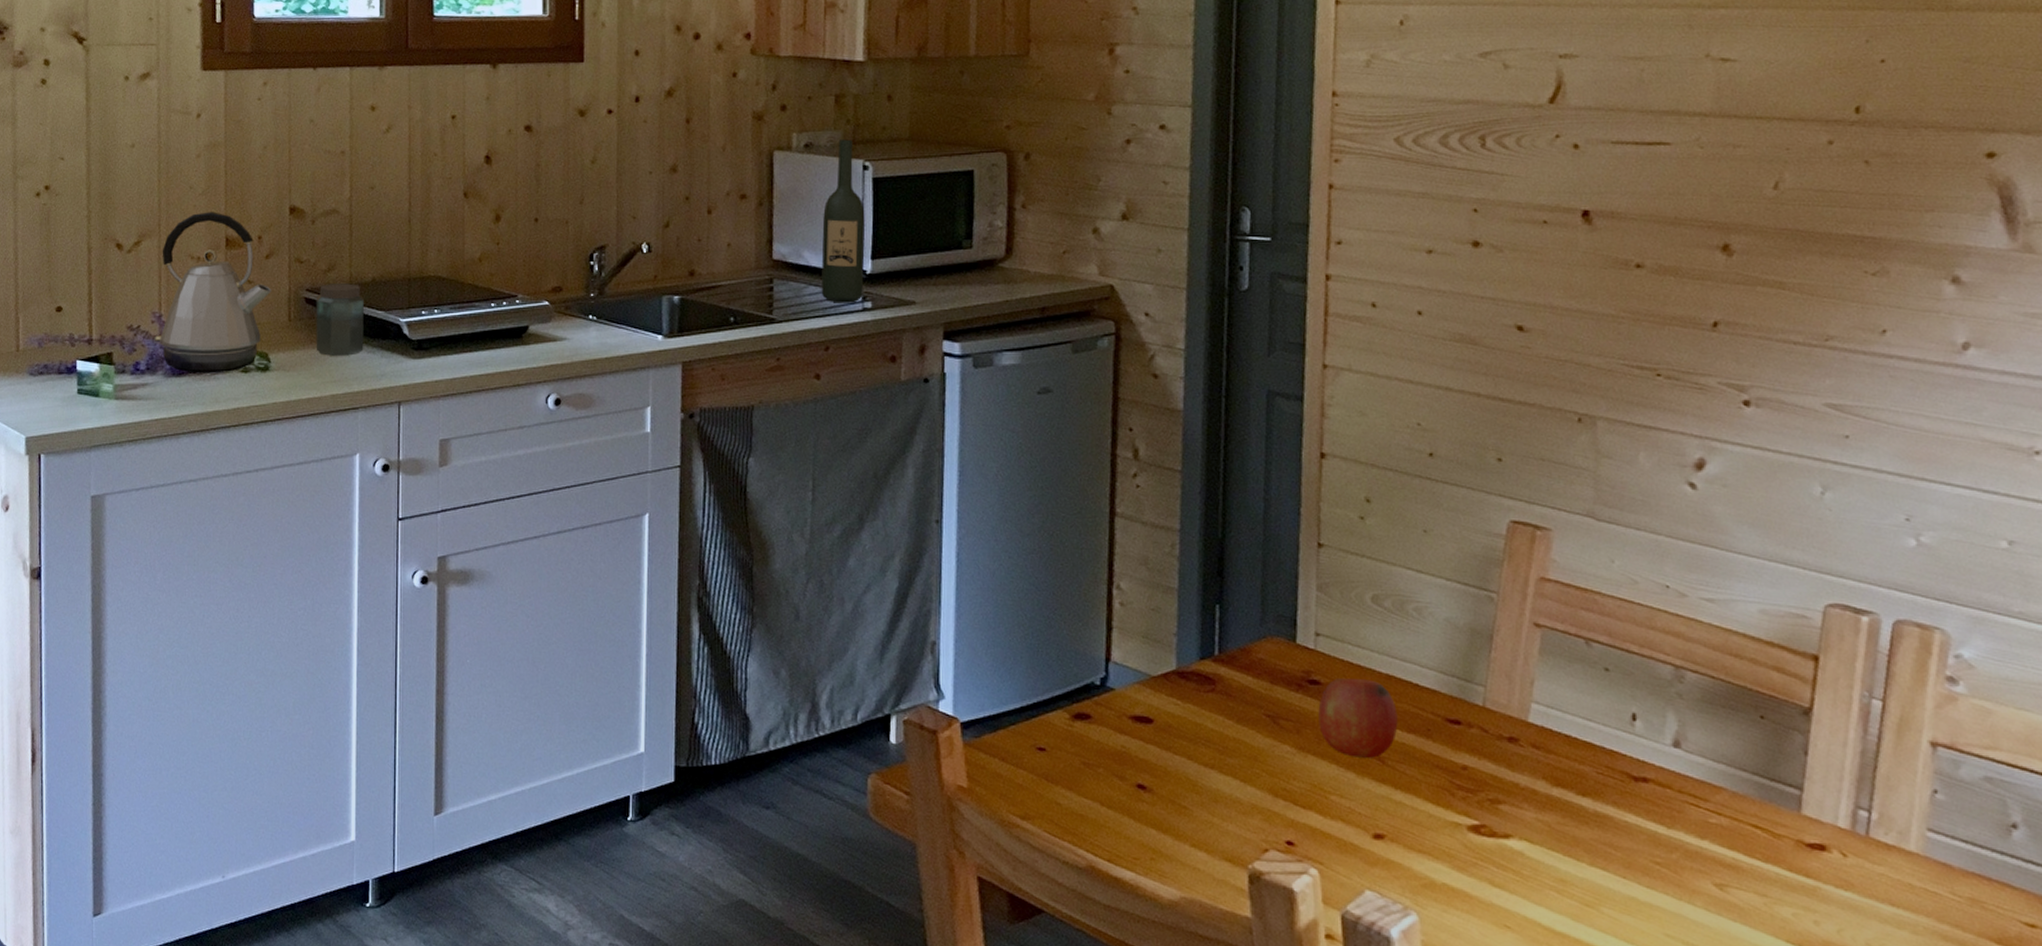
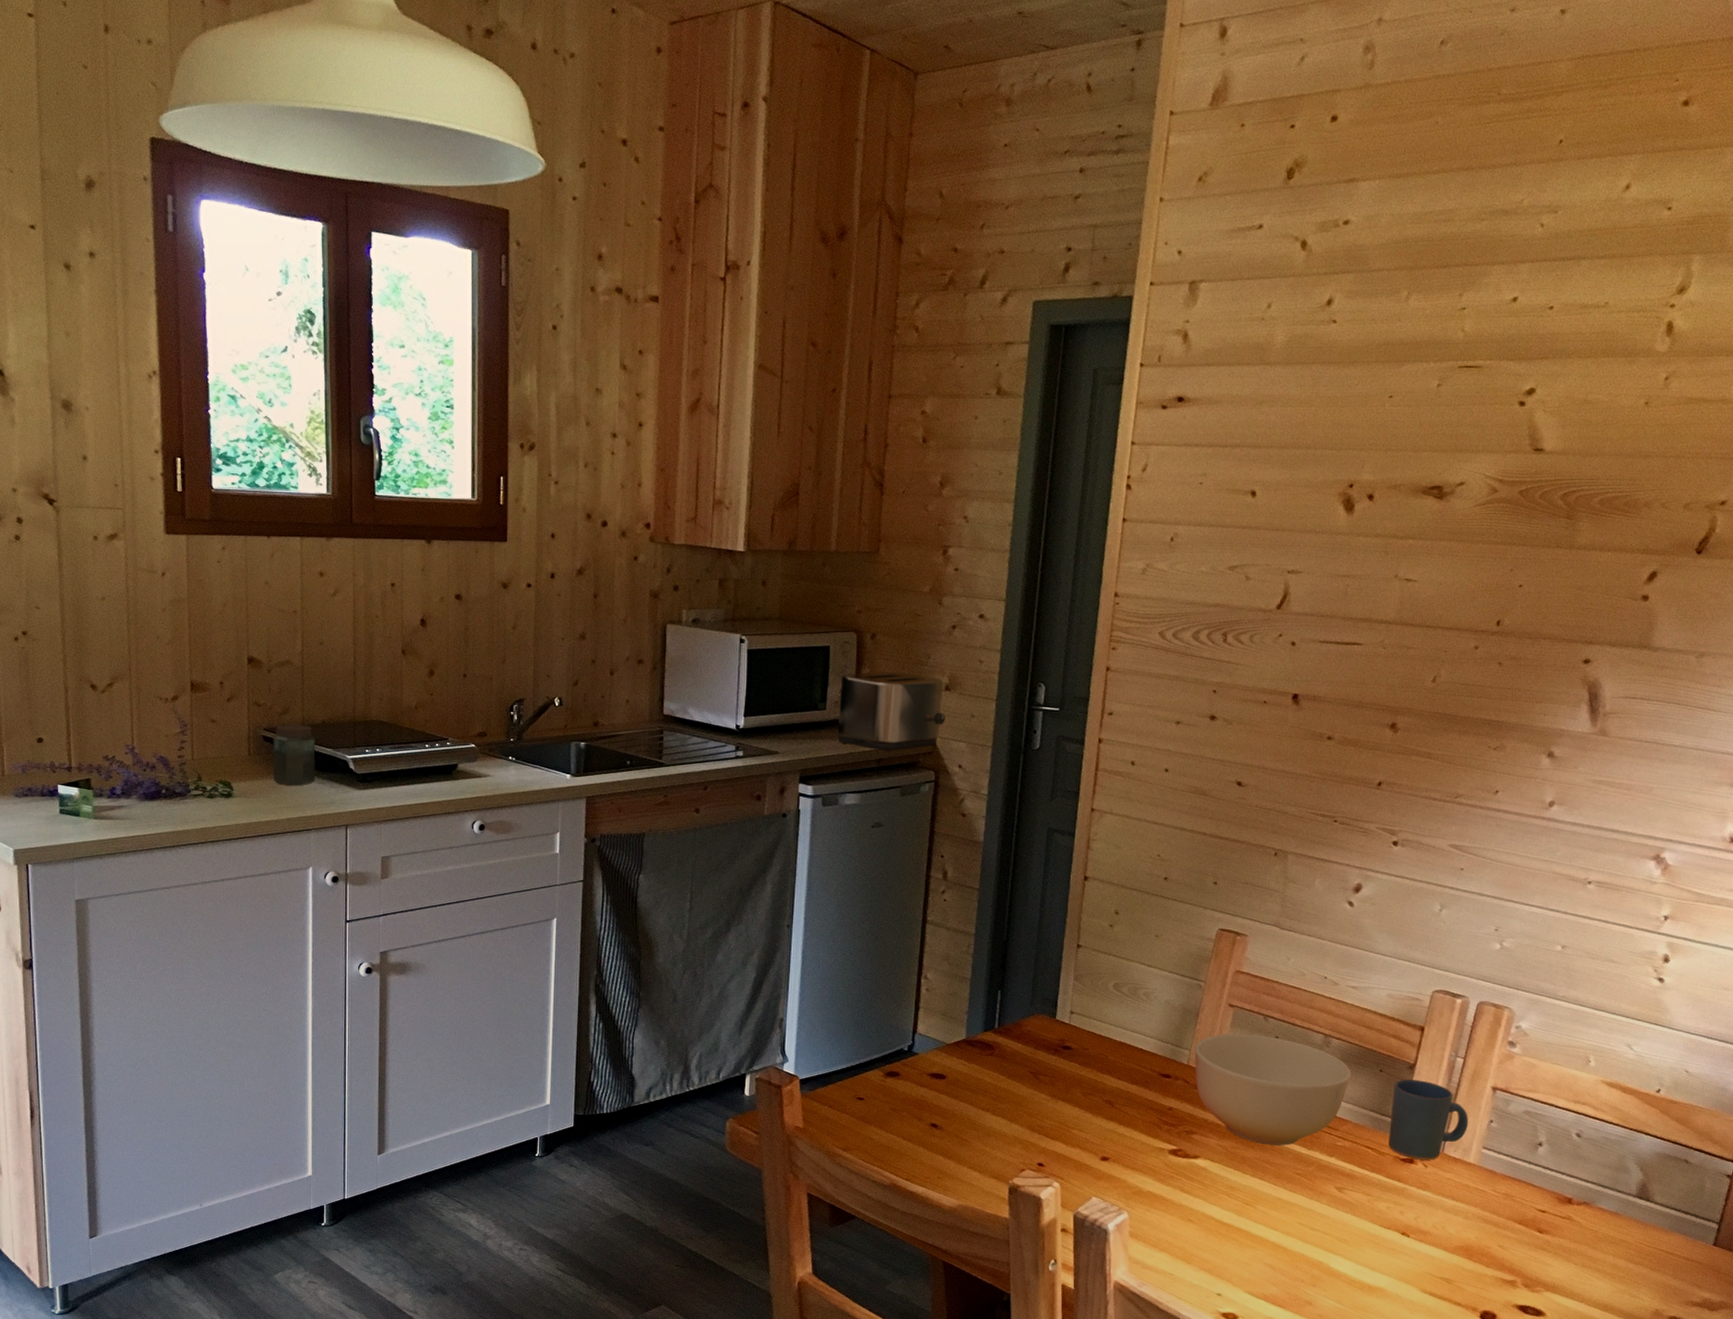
kettle: present [155,212,272,374] -> none [129,659,233,798]
wine bottle: present [821,139,866,303] -> none [702,617,740,752]
toaster: none [988,199,1124,299] -> present [837,672,945,752]
fruit: present [1318,678,1398,758] -> none [1068,1045,1126,1103]
bowl: none [1491,664,1719,822] -> present [1194,1034,1351,1145]
mug: none [1782,729,1902,847] -> present [1388,1079,1469,1160]

